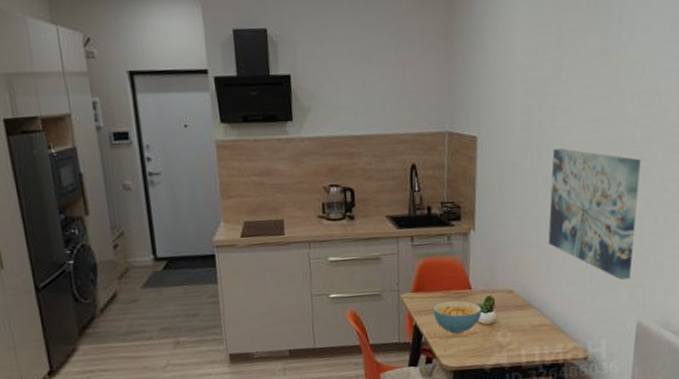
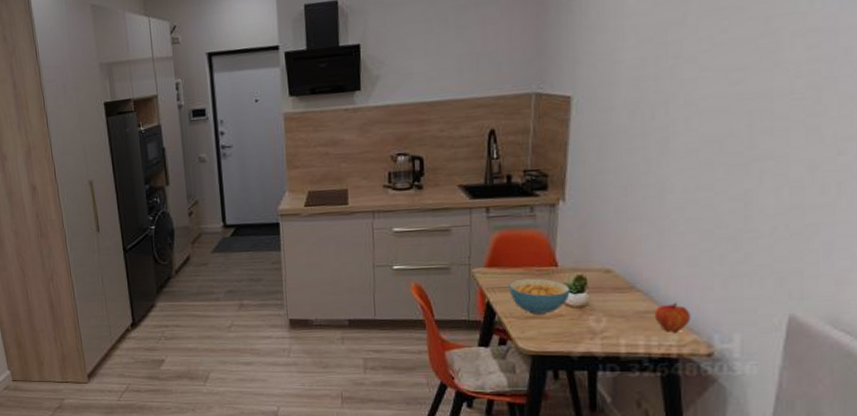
fruit: none [545,315,572,342] -> present [654,302,691,332]
wall art: present [548,148,641,280] -> none [661,105,804,263]

